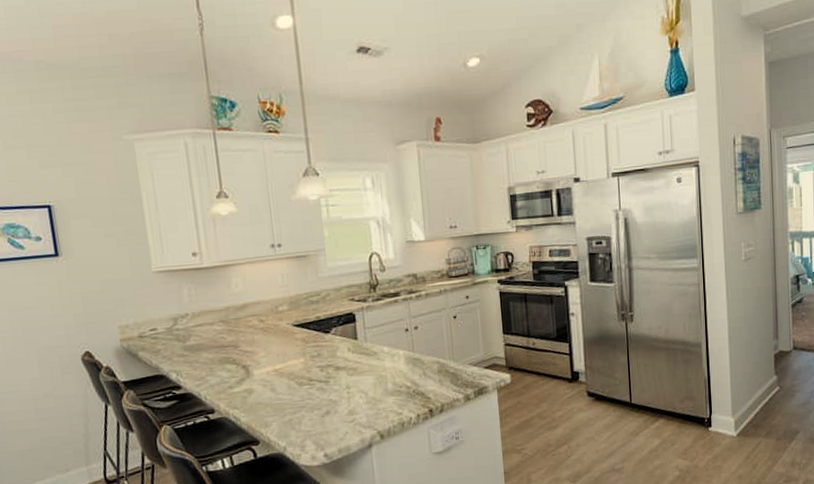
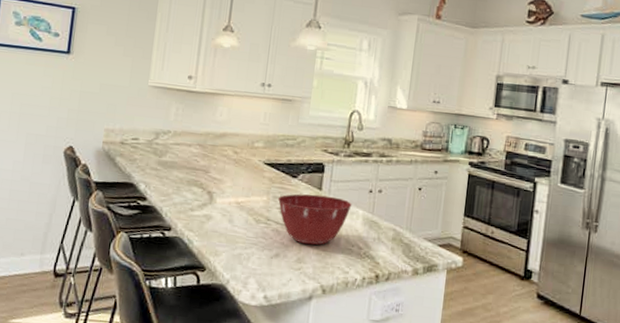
mixing bowl: none [315,343,391,396] -> present [277,194,352,245]

